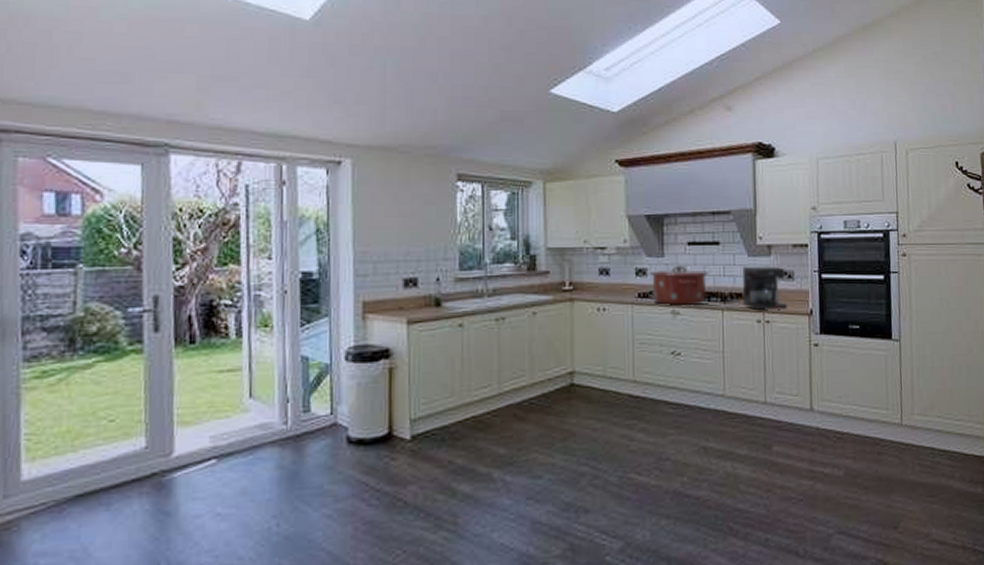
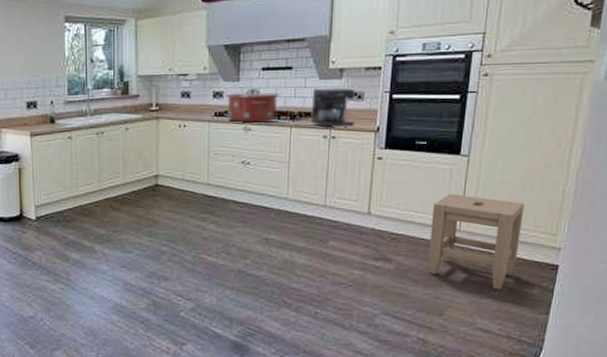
stool: none [873,382,959,492] -> present [428,193,524,290]

